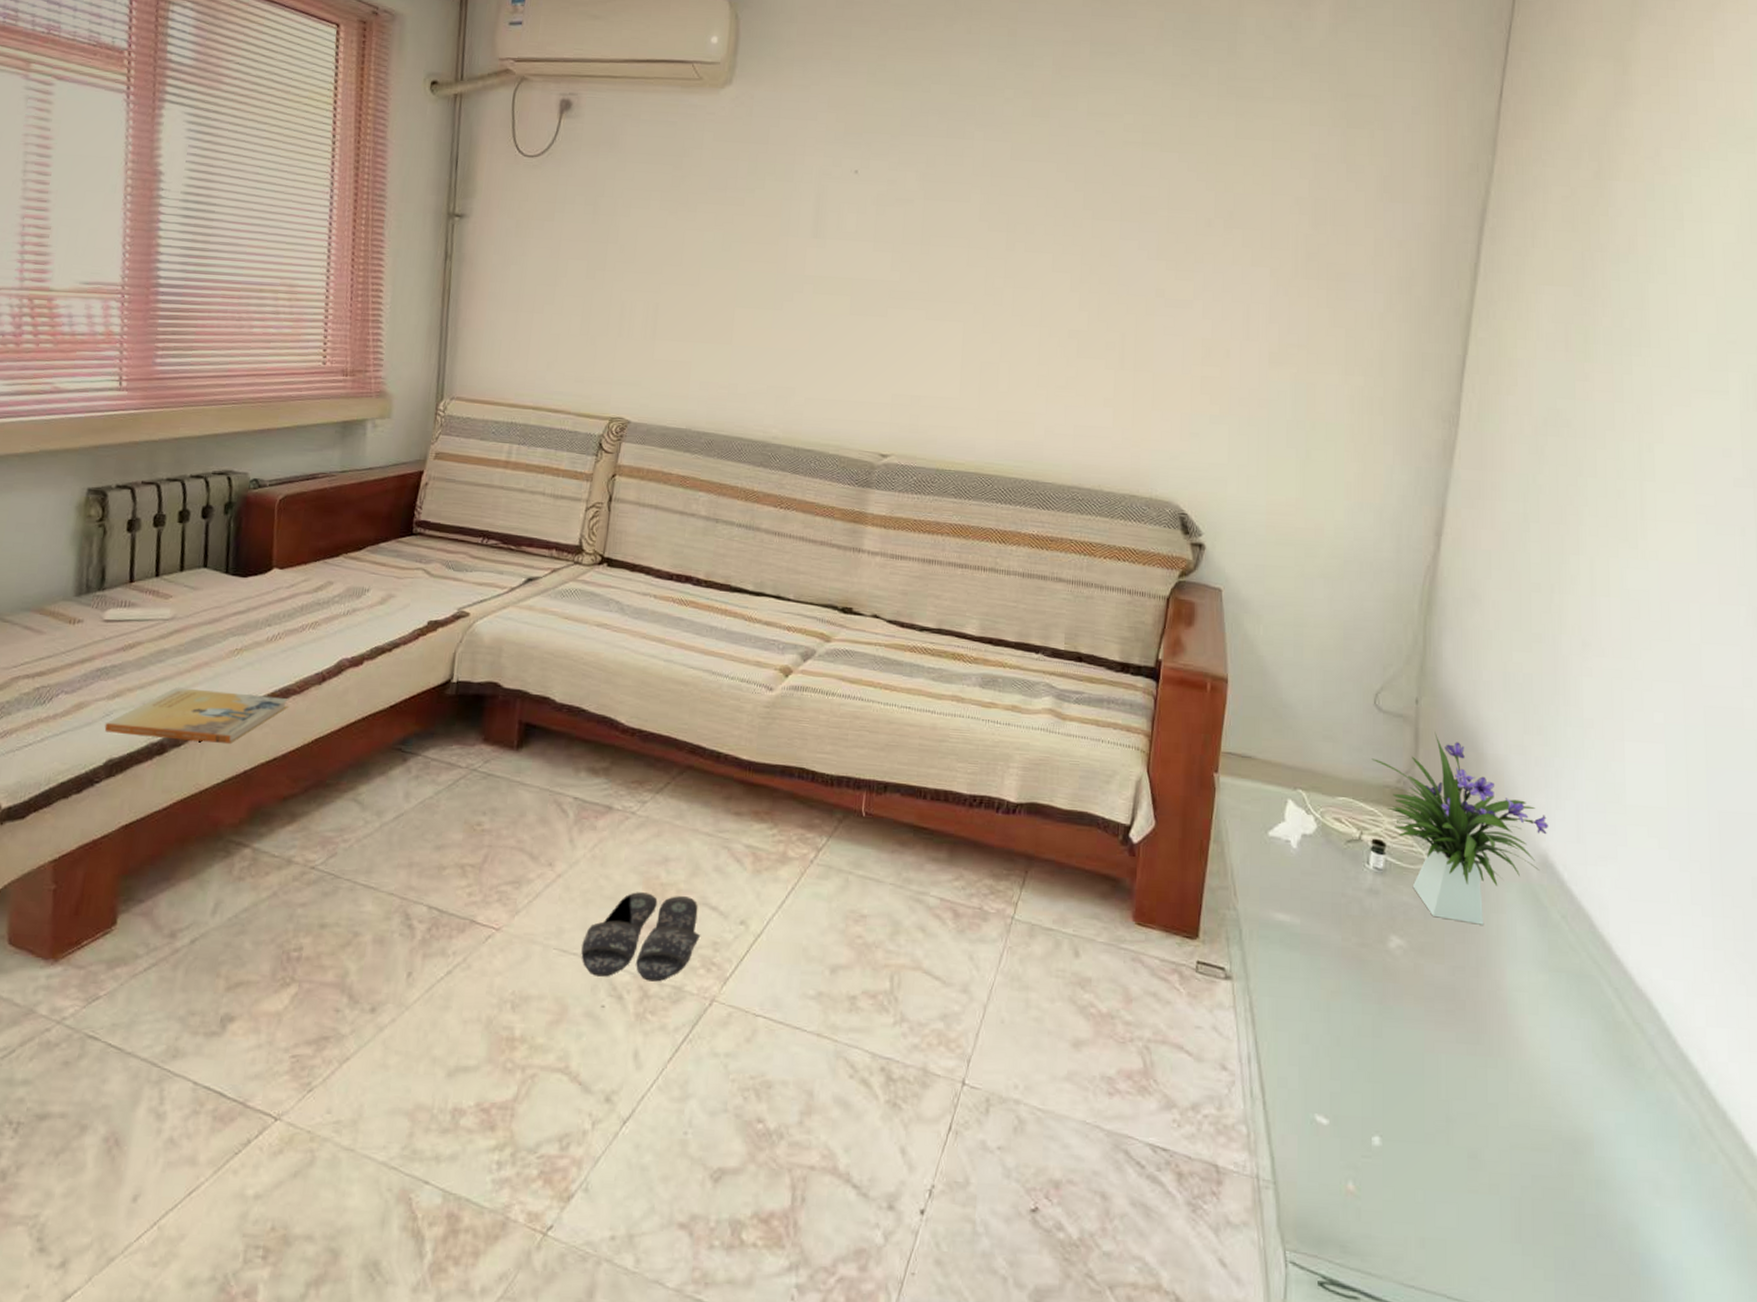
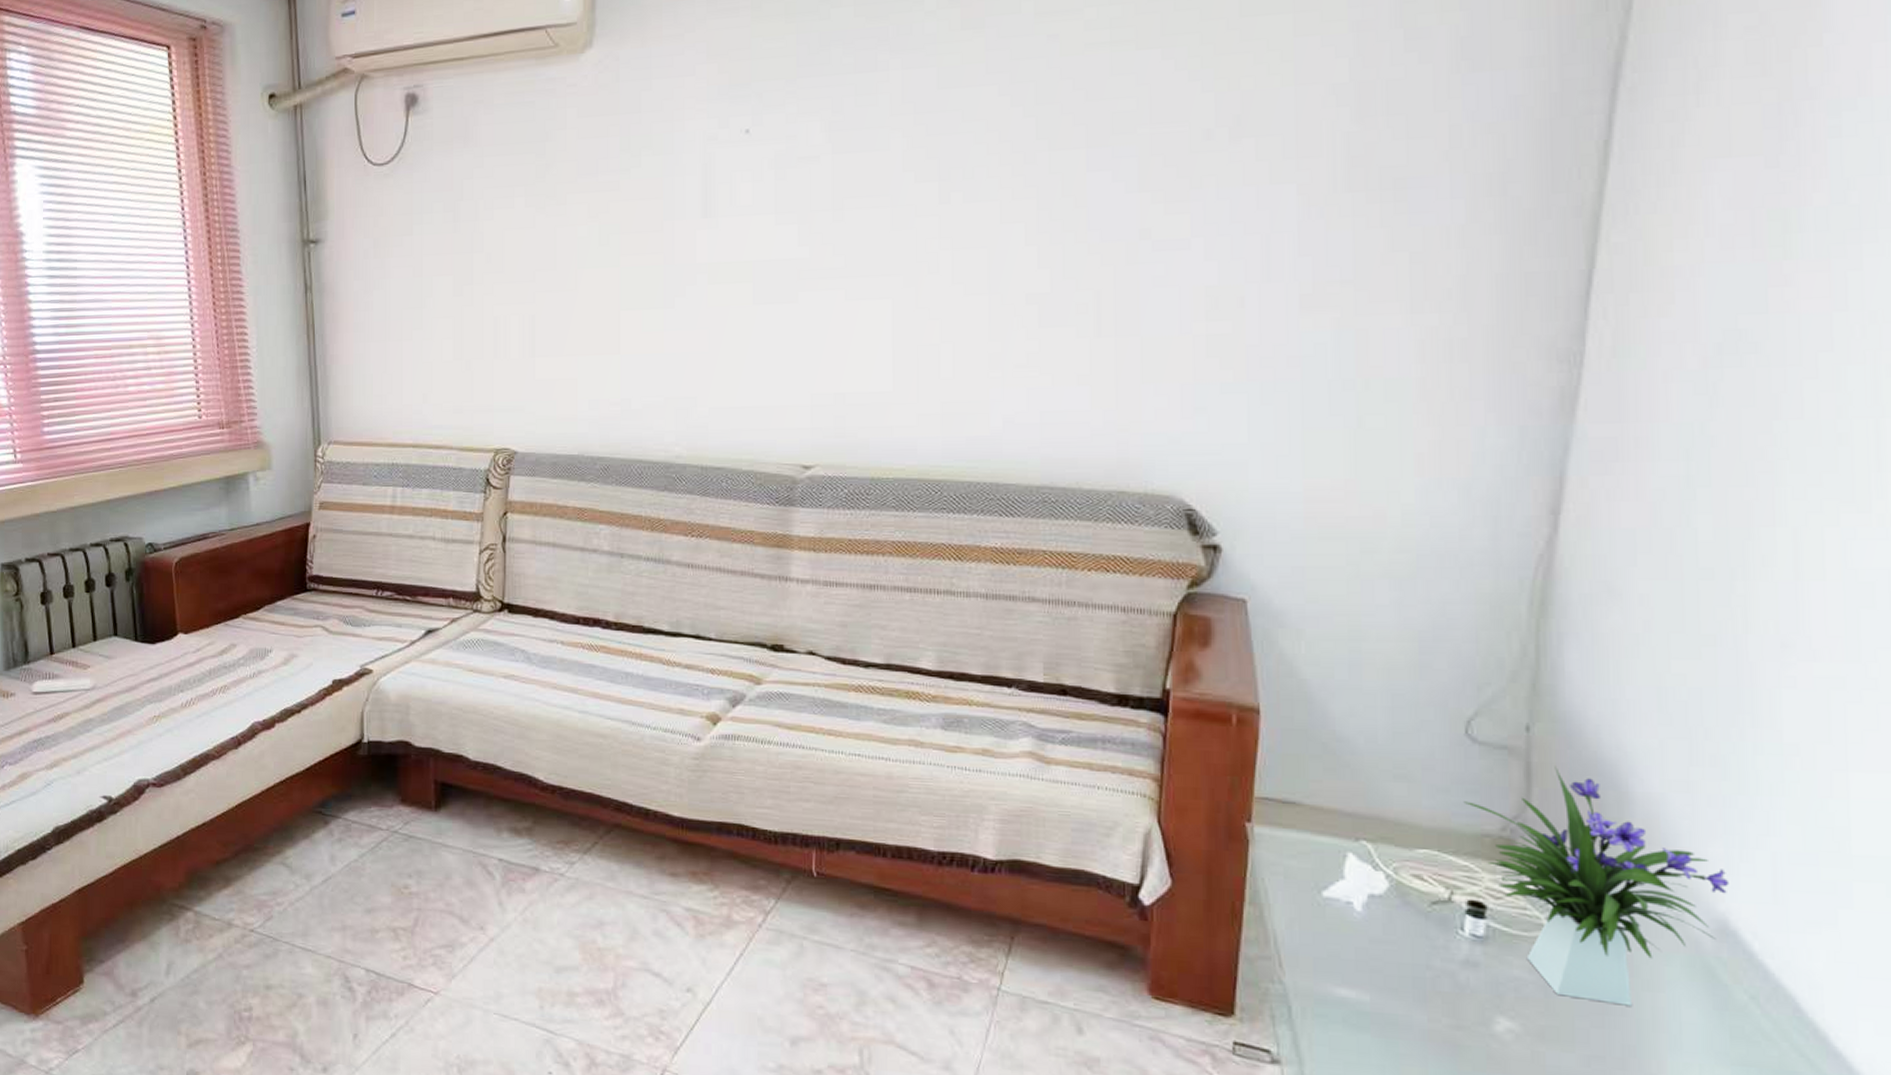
book: present [104,687,290,745] -> none [48,756,211,811]
slippers: present [581,892,701,982] -> none [522,957,646,1049]

